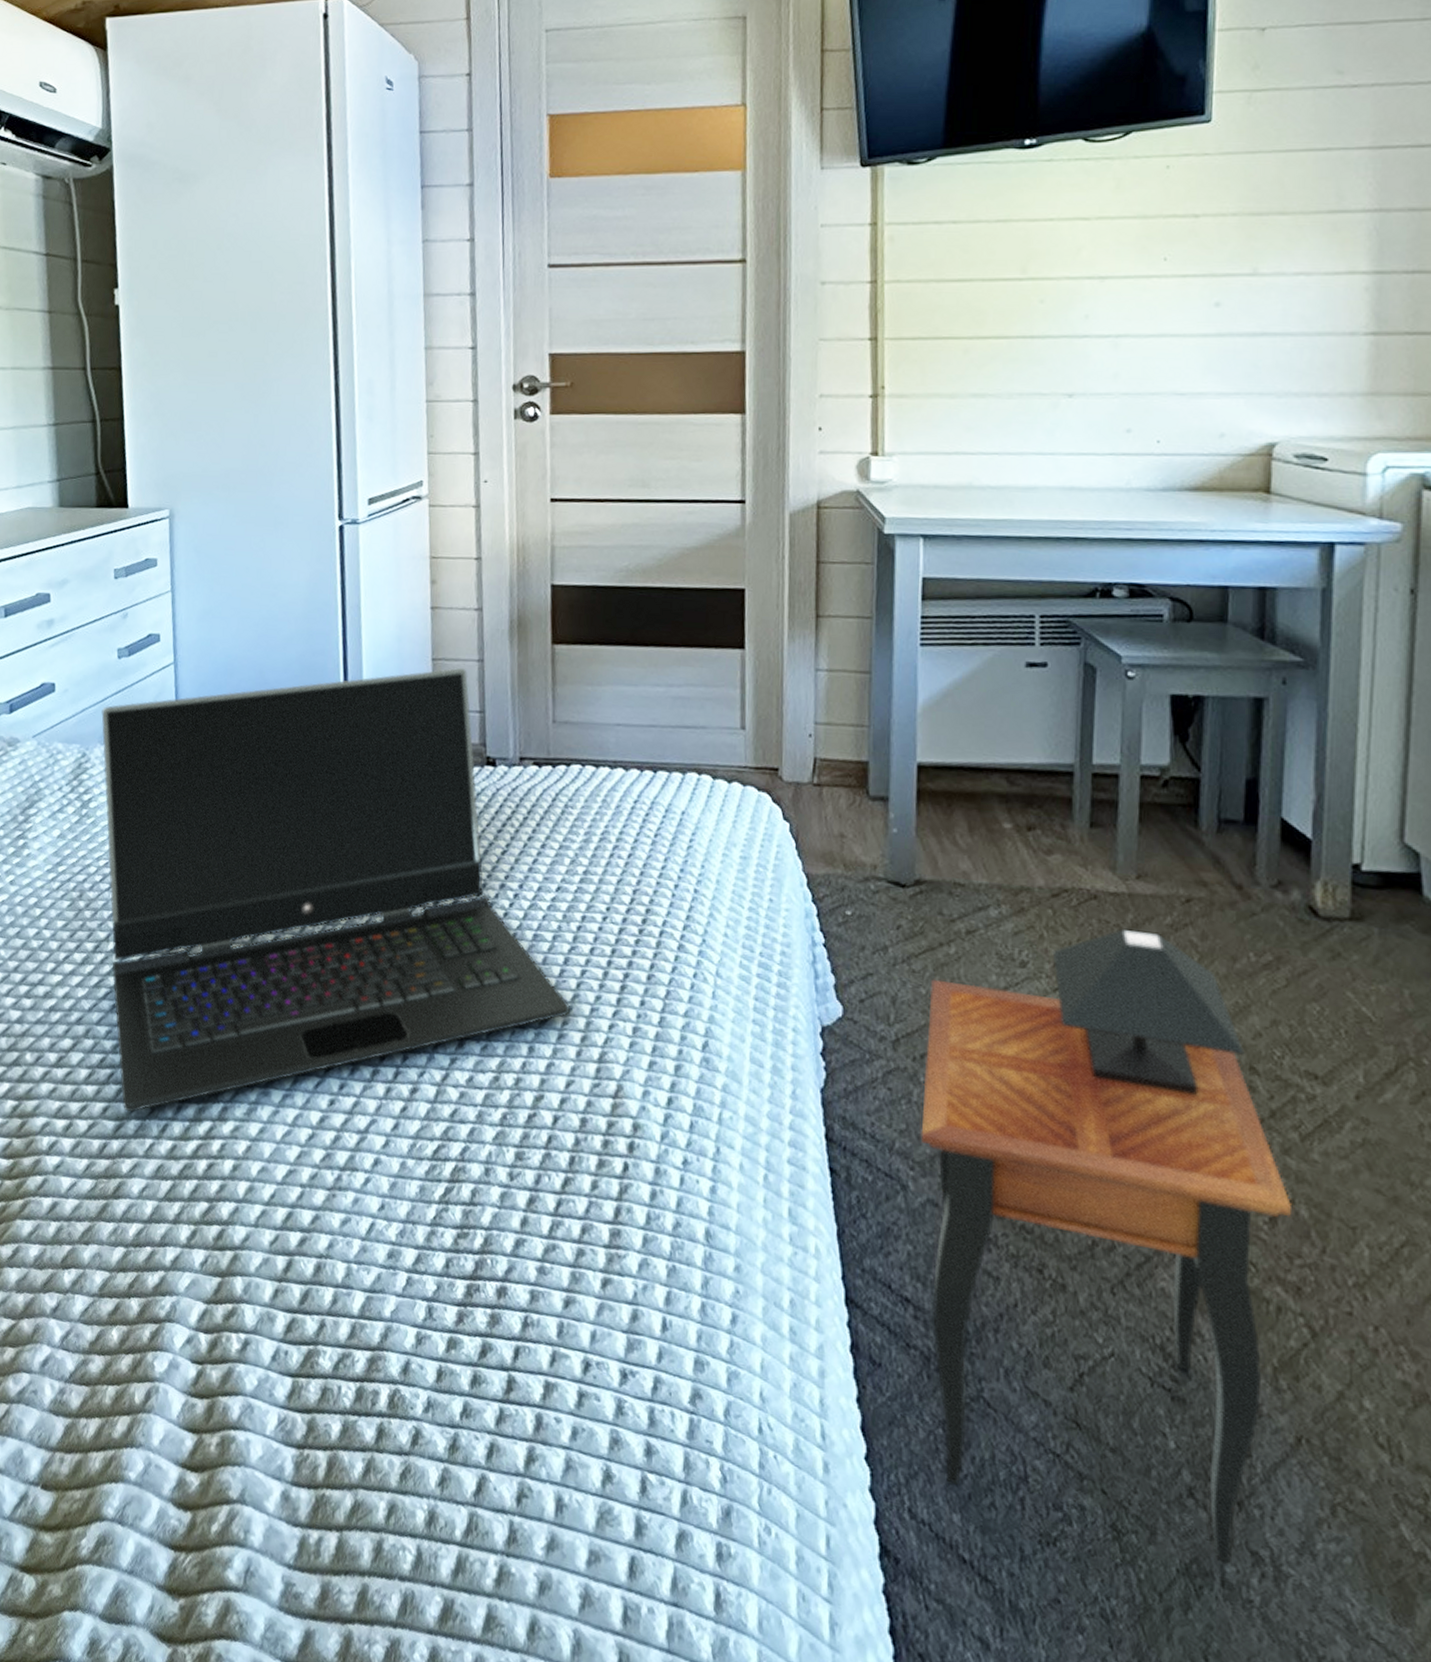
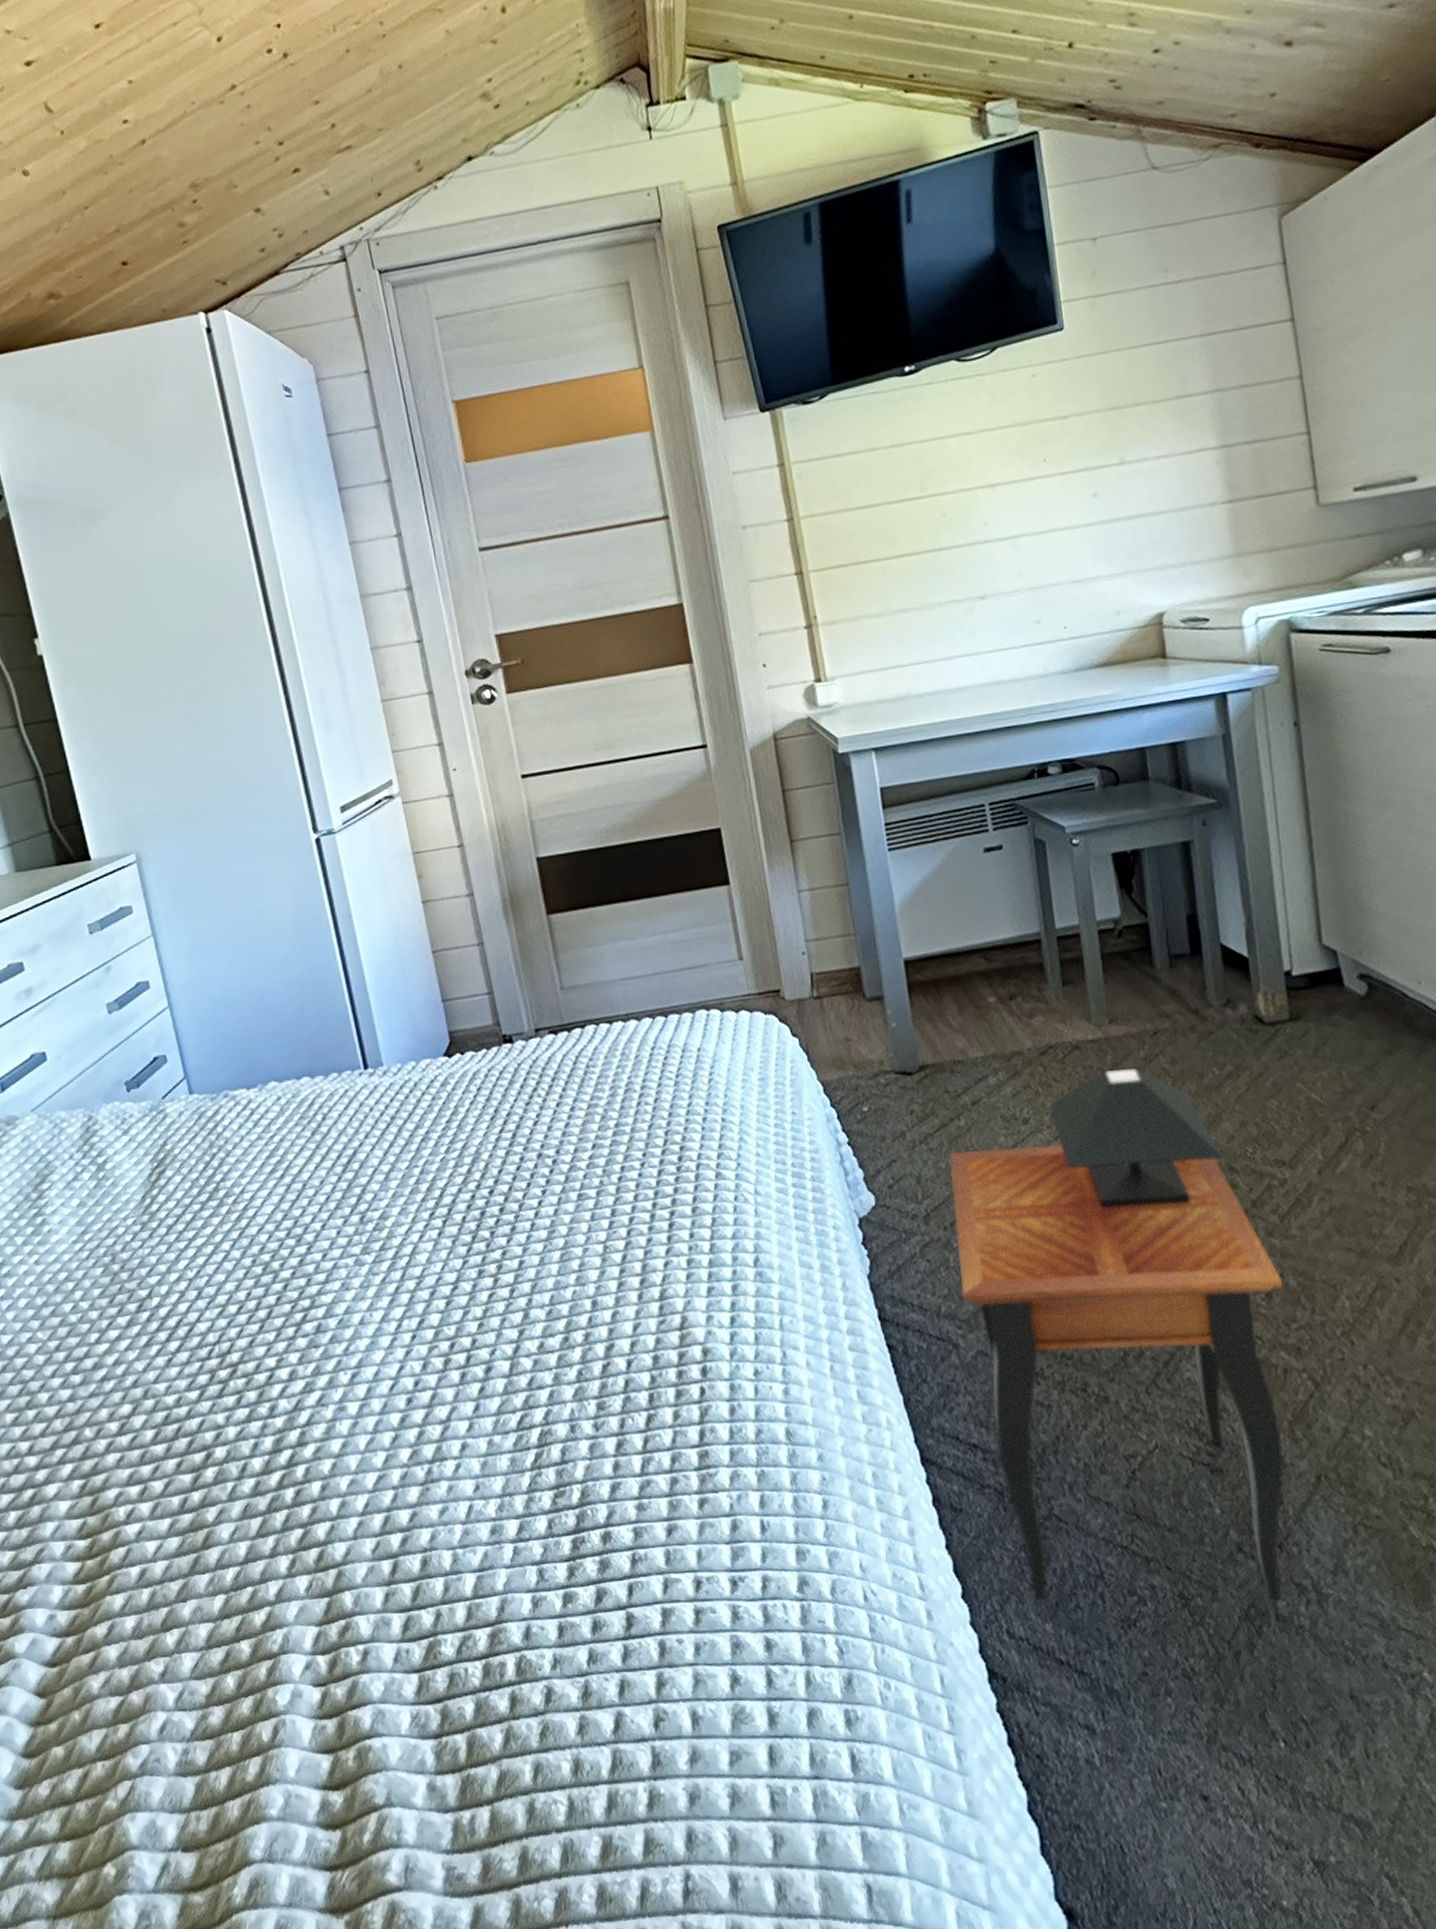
laptop computer: present [101,668,570,1112] -> none [101,955,625,1461]

